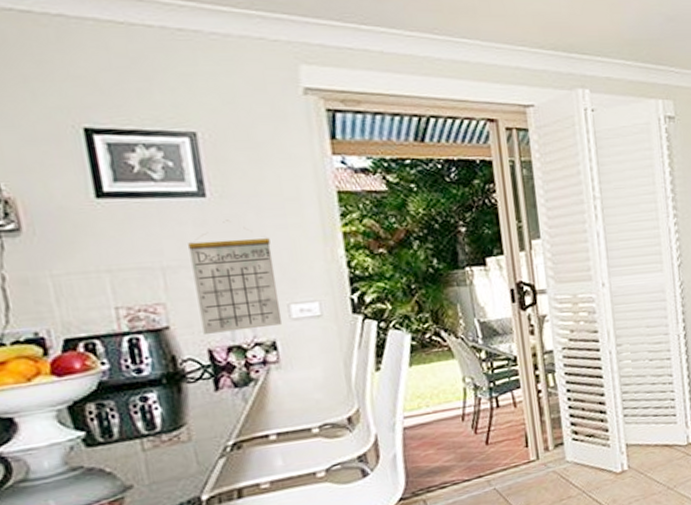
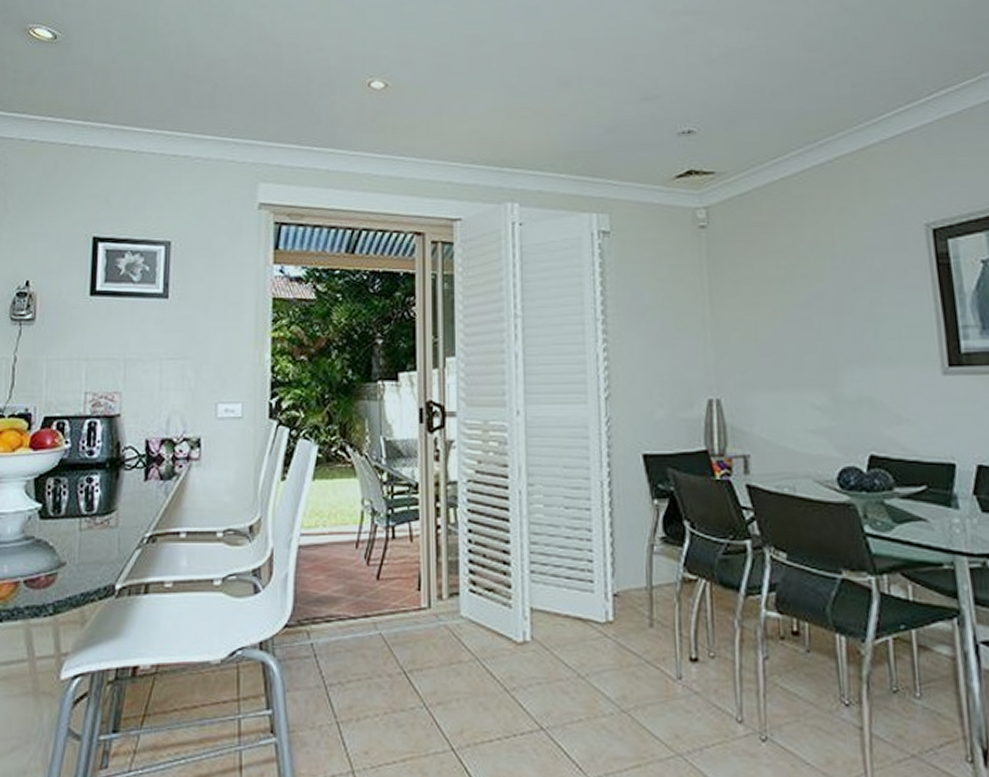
calendar: present [188,220,283,334] -> none [145,320,211,425]

